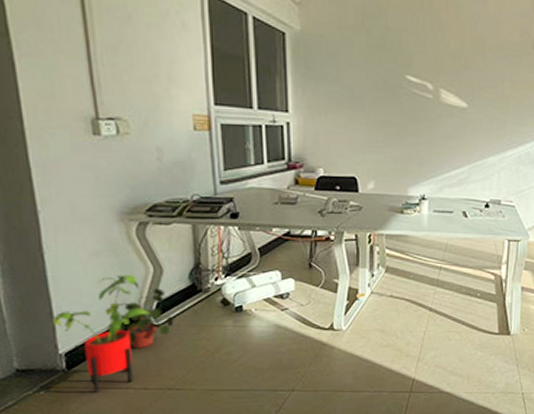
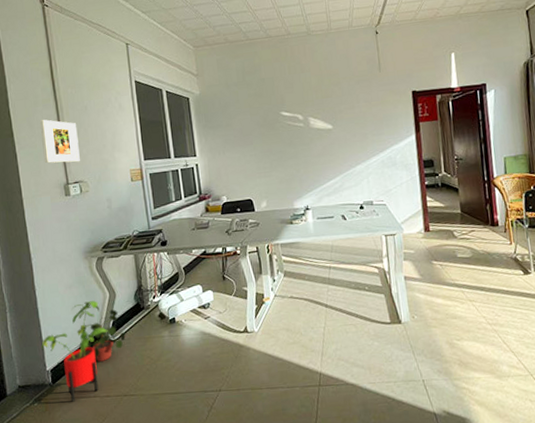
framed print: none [53,19,118,92] -> present [39,119,80,164]

